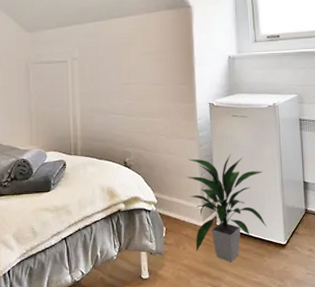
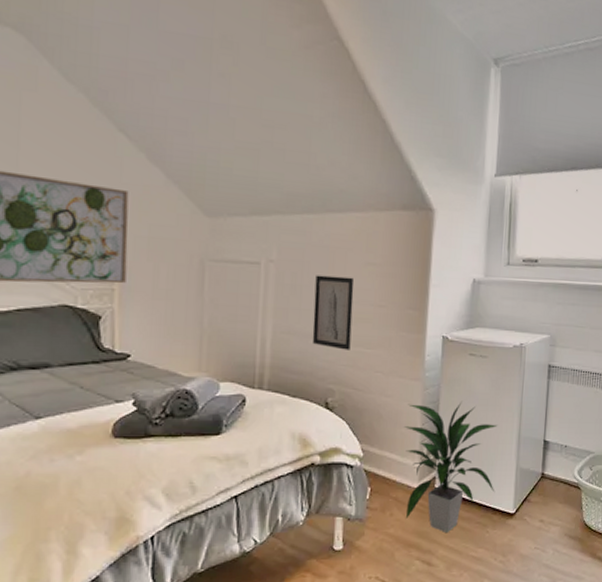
wall art: none [108,65,139,121] -> present [312,275,355,350]

